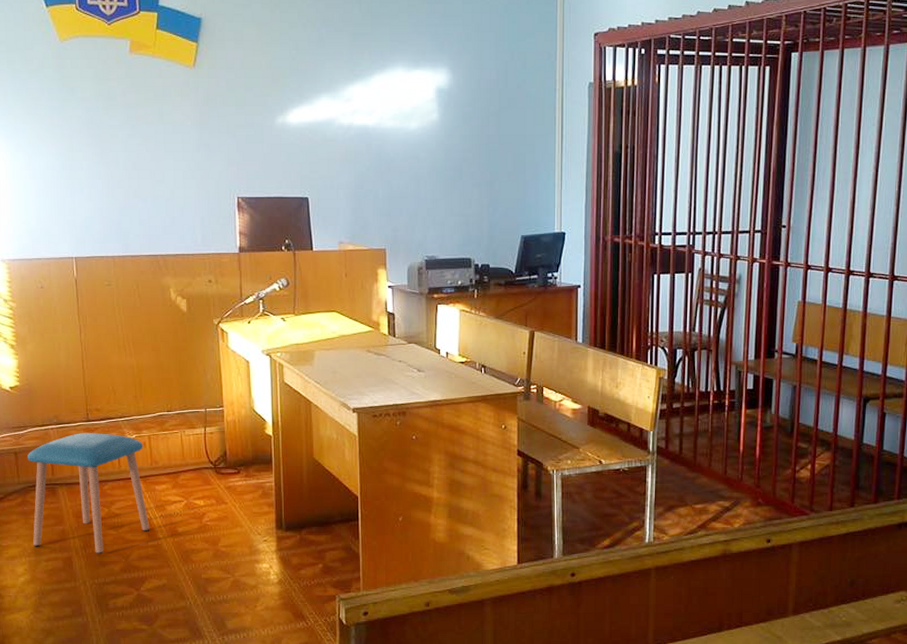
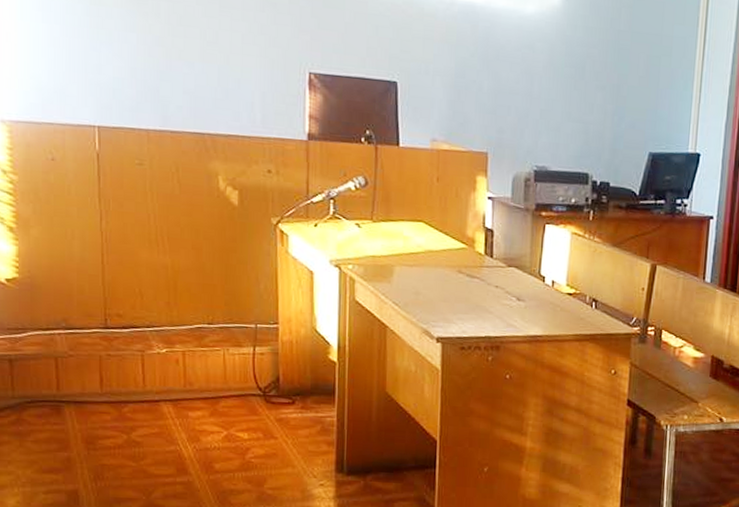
stool: present [28,433,150,555] -> none [26,341,180,490]

